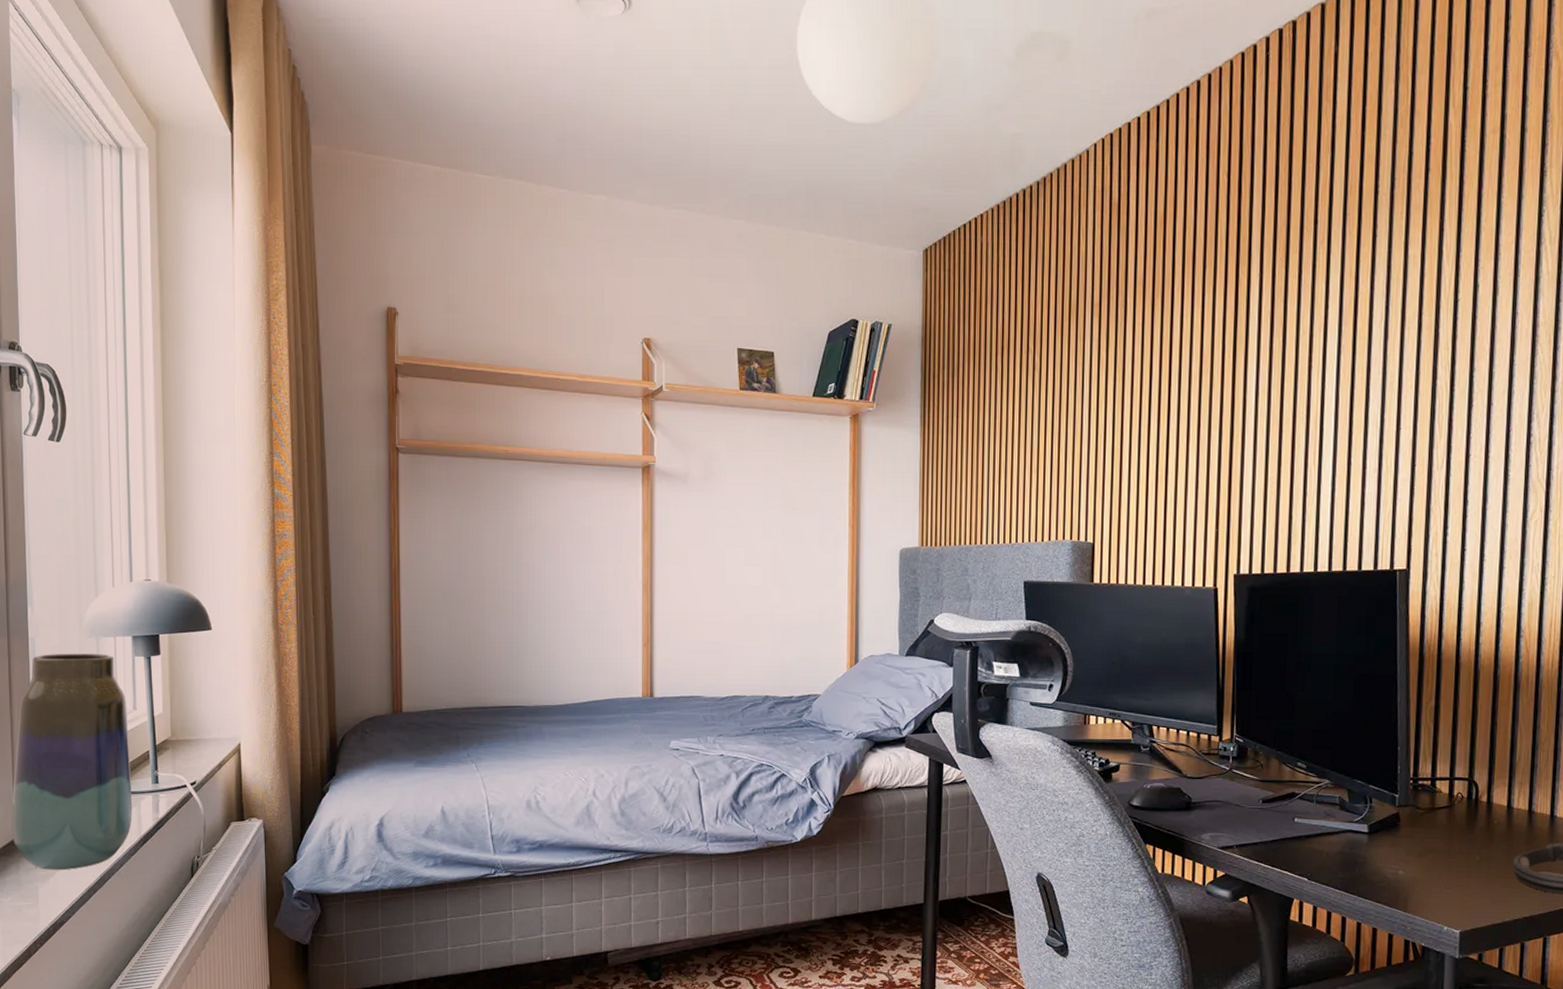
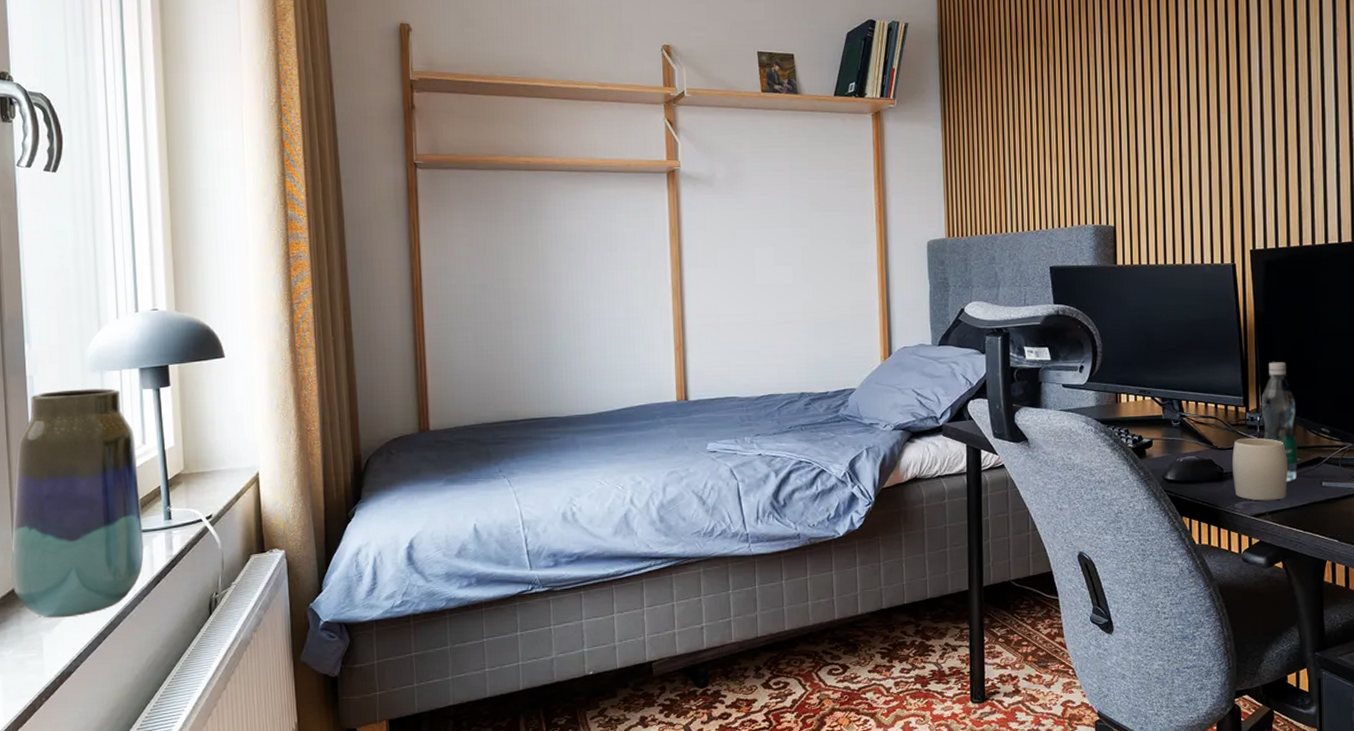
mug: none [1200,768,1260,834] -> present [1231,437,1289,501]
bottle: none [1235,691,1273,816] -> present [1261,362,1298,482]

